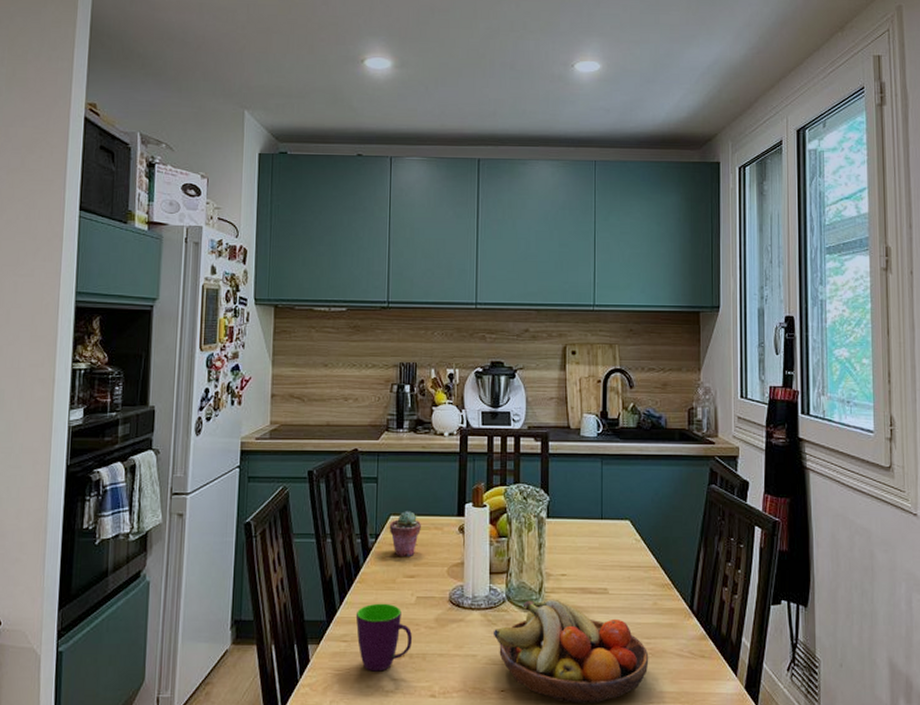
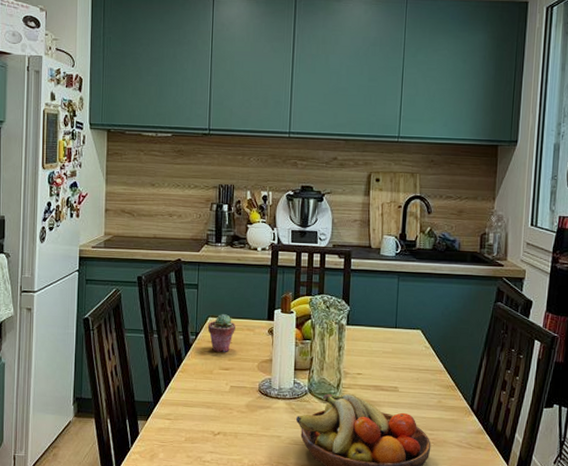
mug: present [355,603,413,672] -> none [178,389,227,445]

